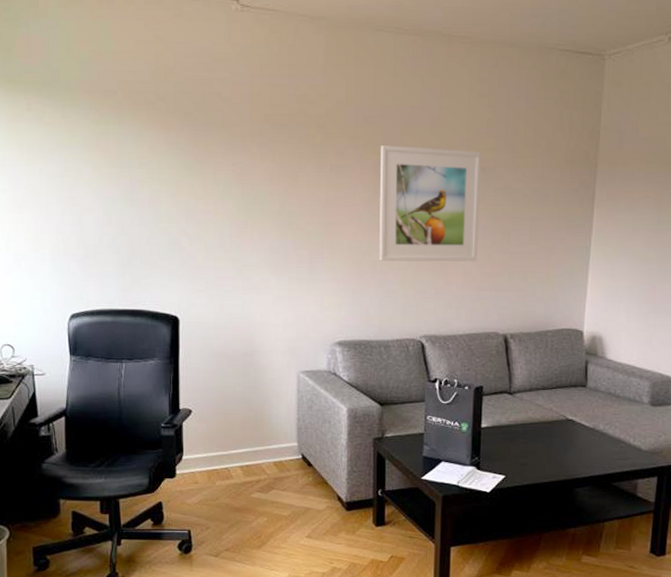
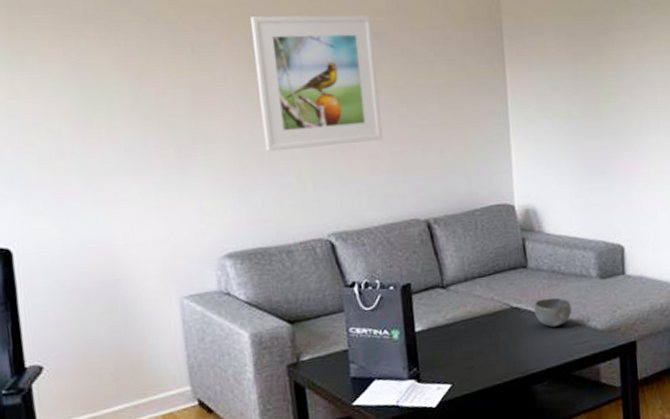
bowl: none [587,416,621,442] -> present [534,297,572,328]

